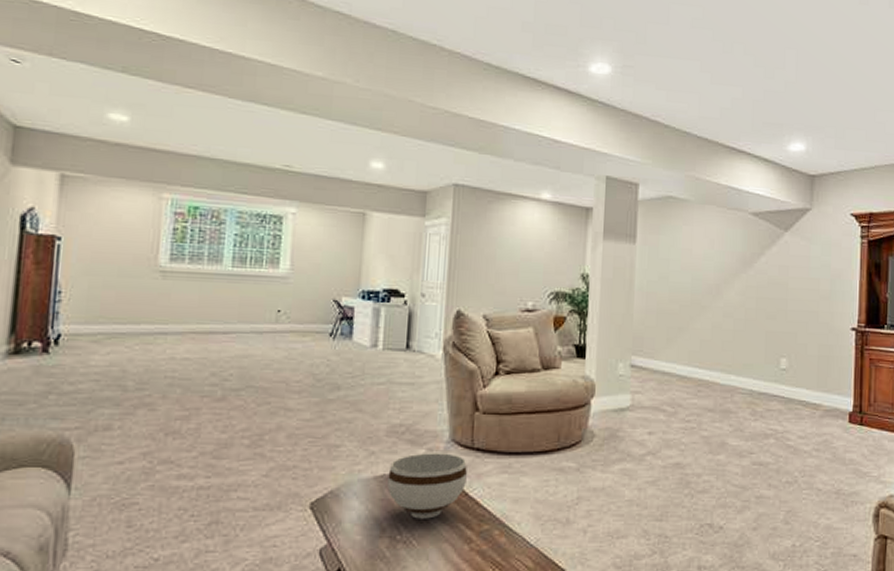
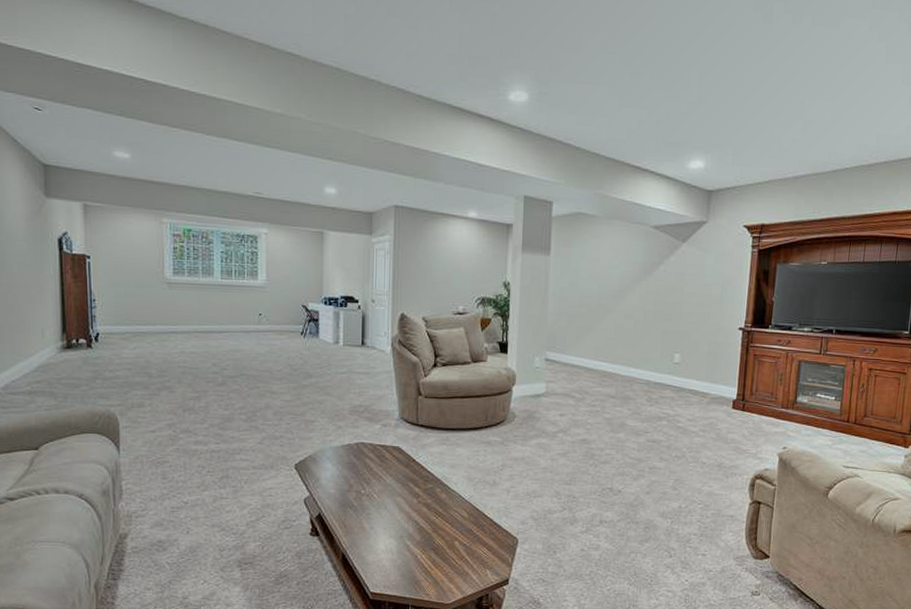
bowl: present [387,453,467,519] -> none [352,428,414,479]

